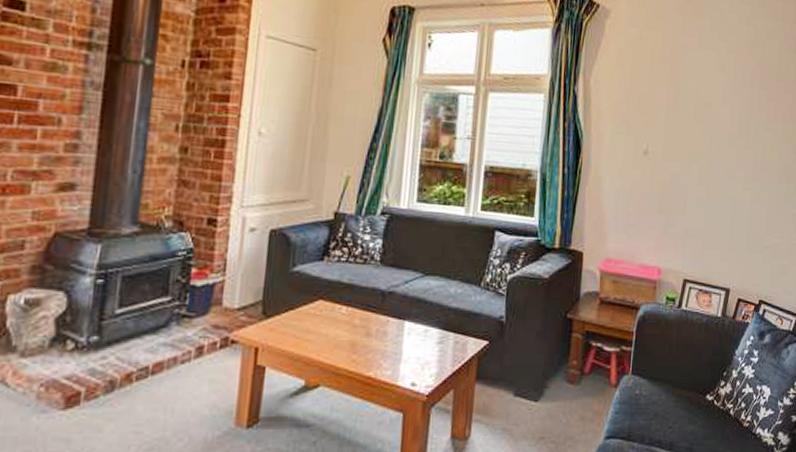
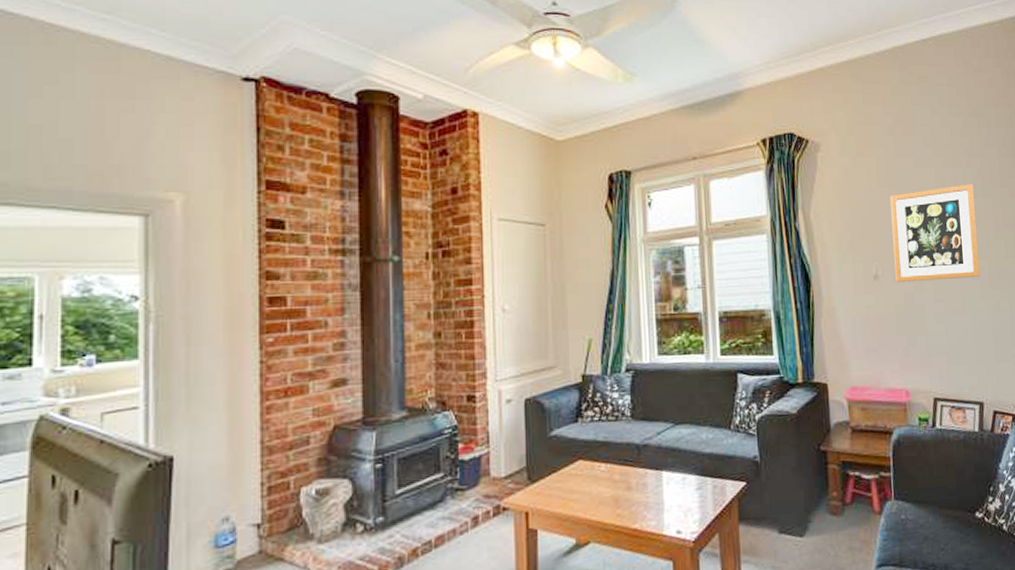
wall art: none [664,72,752,167] -> present [890,184,981,283]

